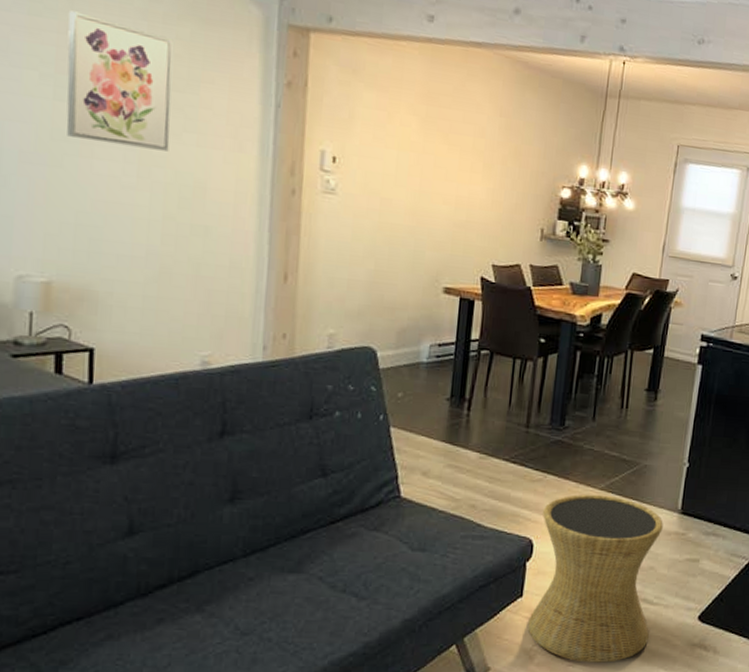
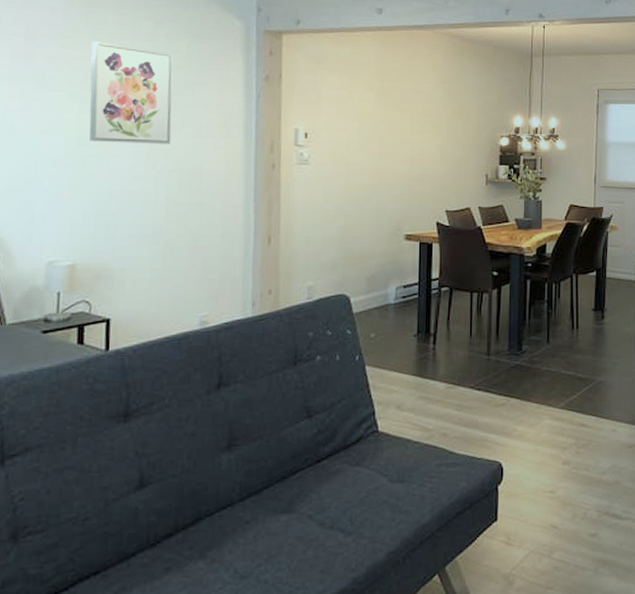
side table: present [528,494,663,663] -> none [505,413,623,584]

